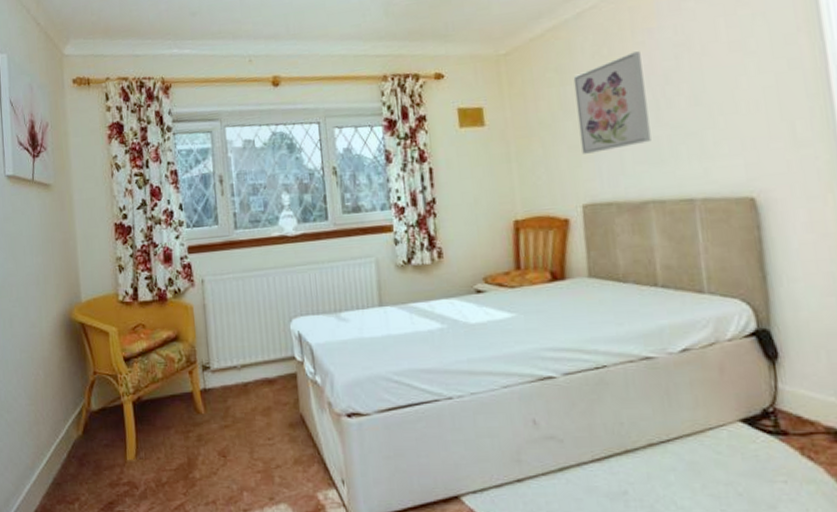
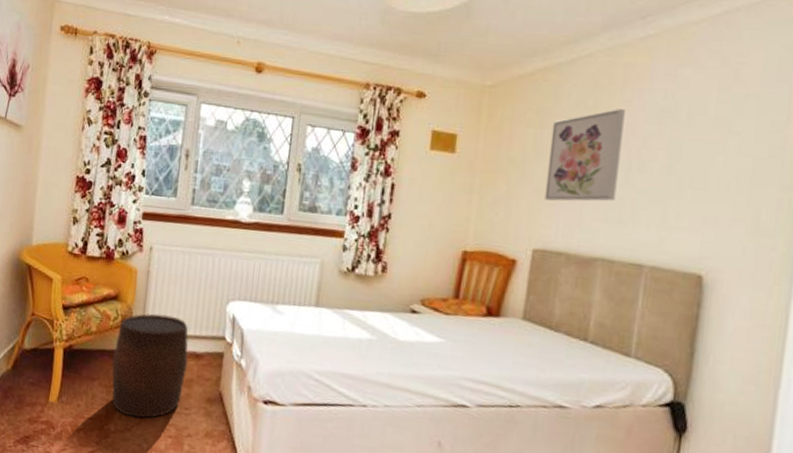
stool: none [184,346,263,459] -> present [112,314,188,418]

